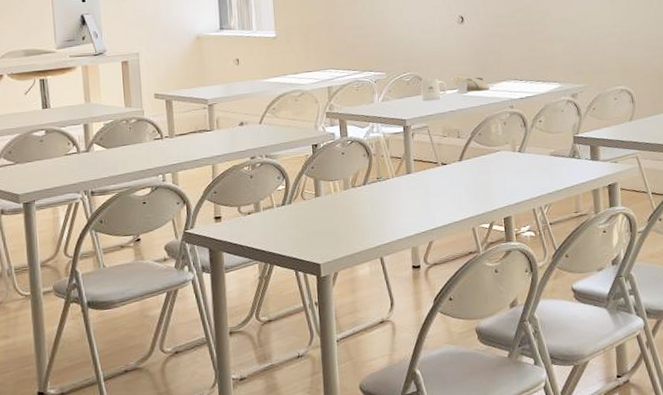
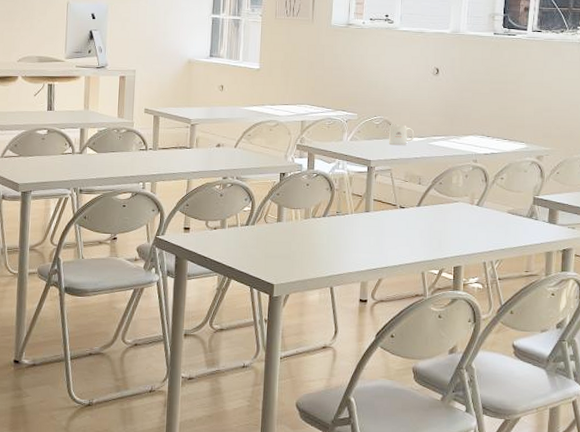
papers: present [451,74,490,94] -> none [419,123,457,143]

